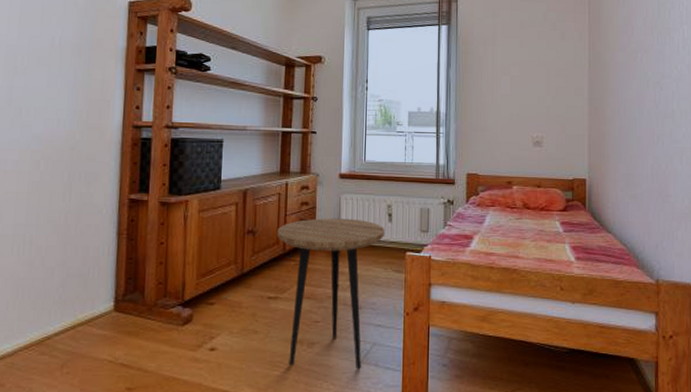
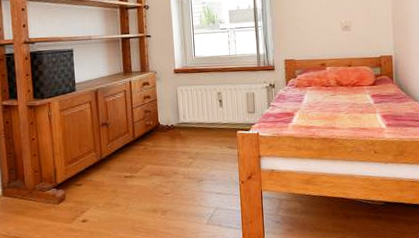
side table: present [277,218,385,369] -> none [126,106,217,230]

